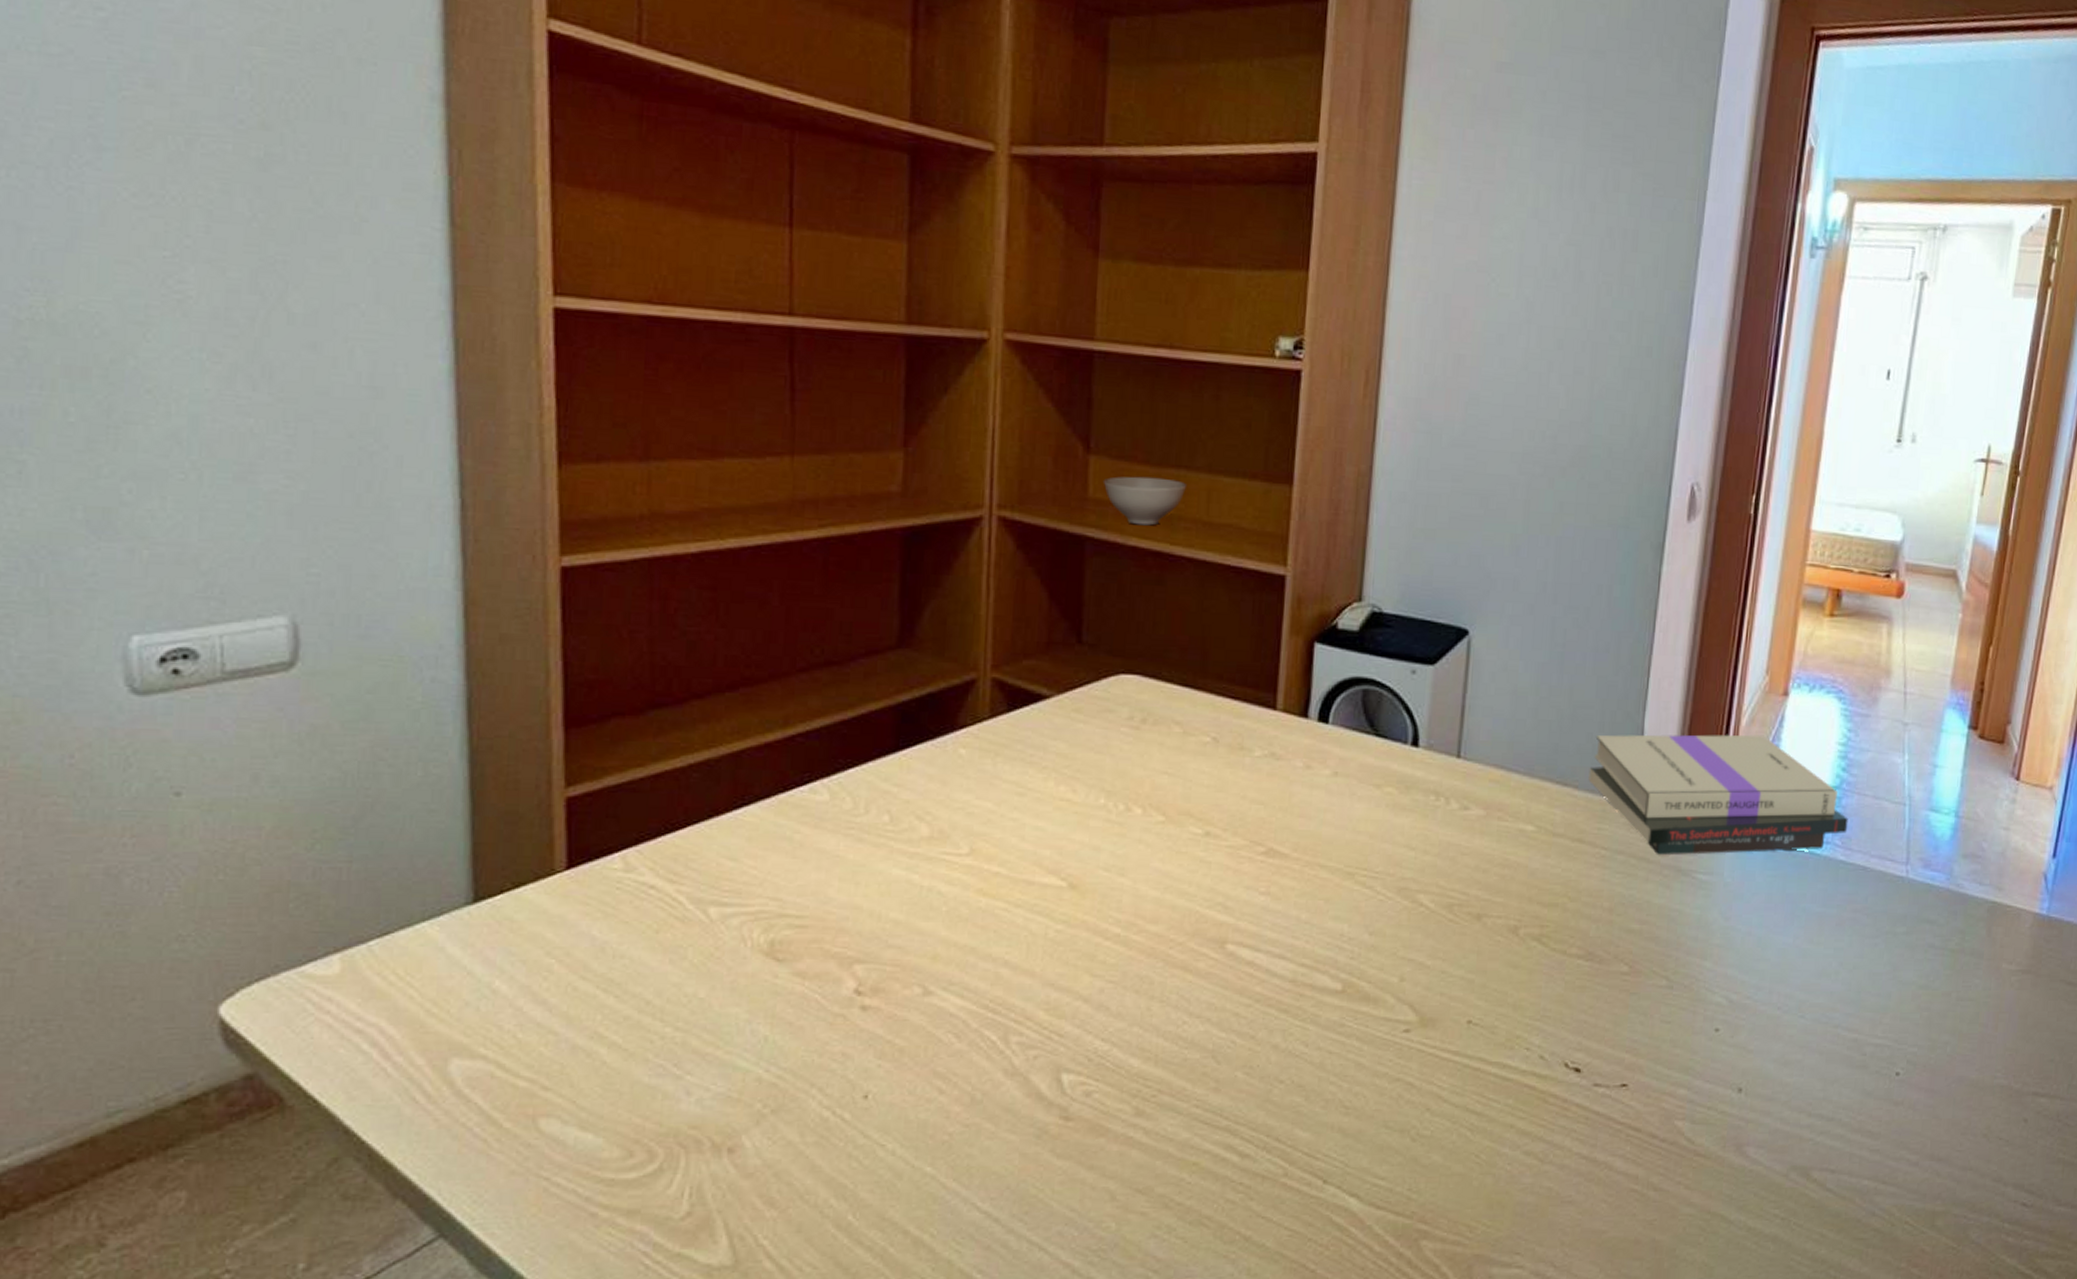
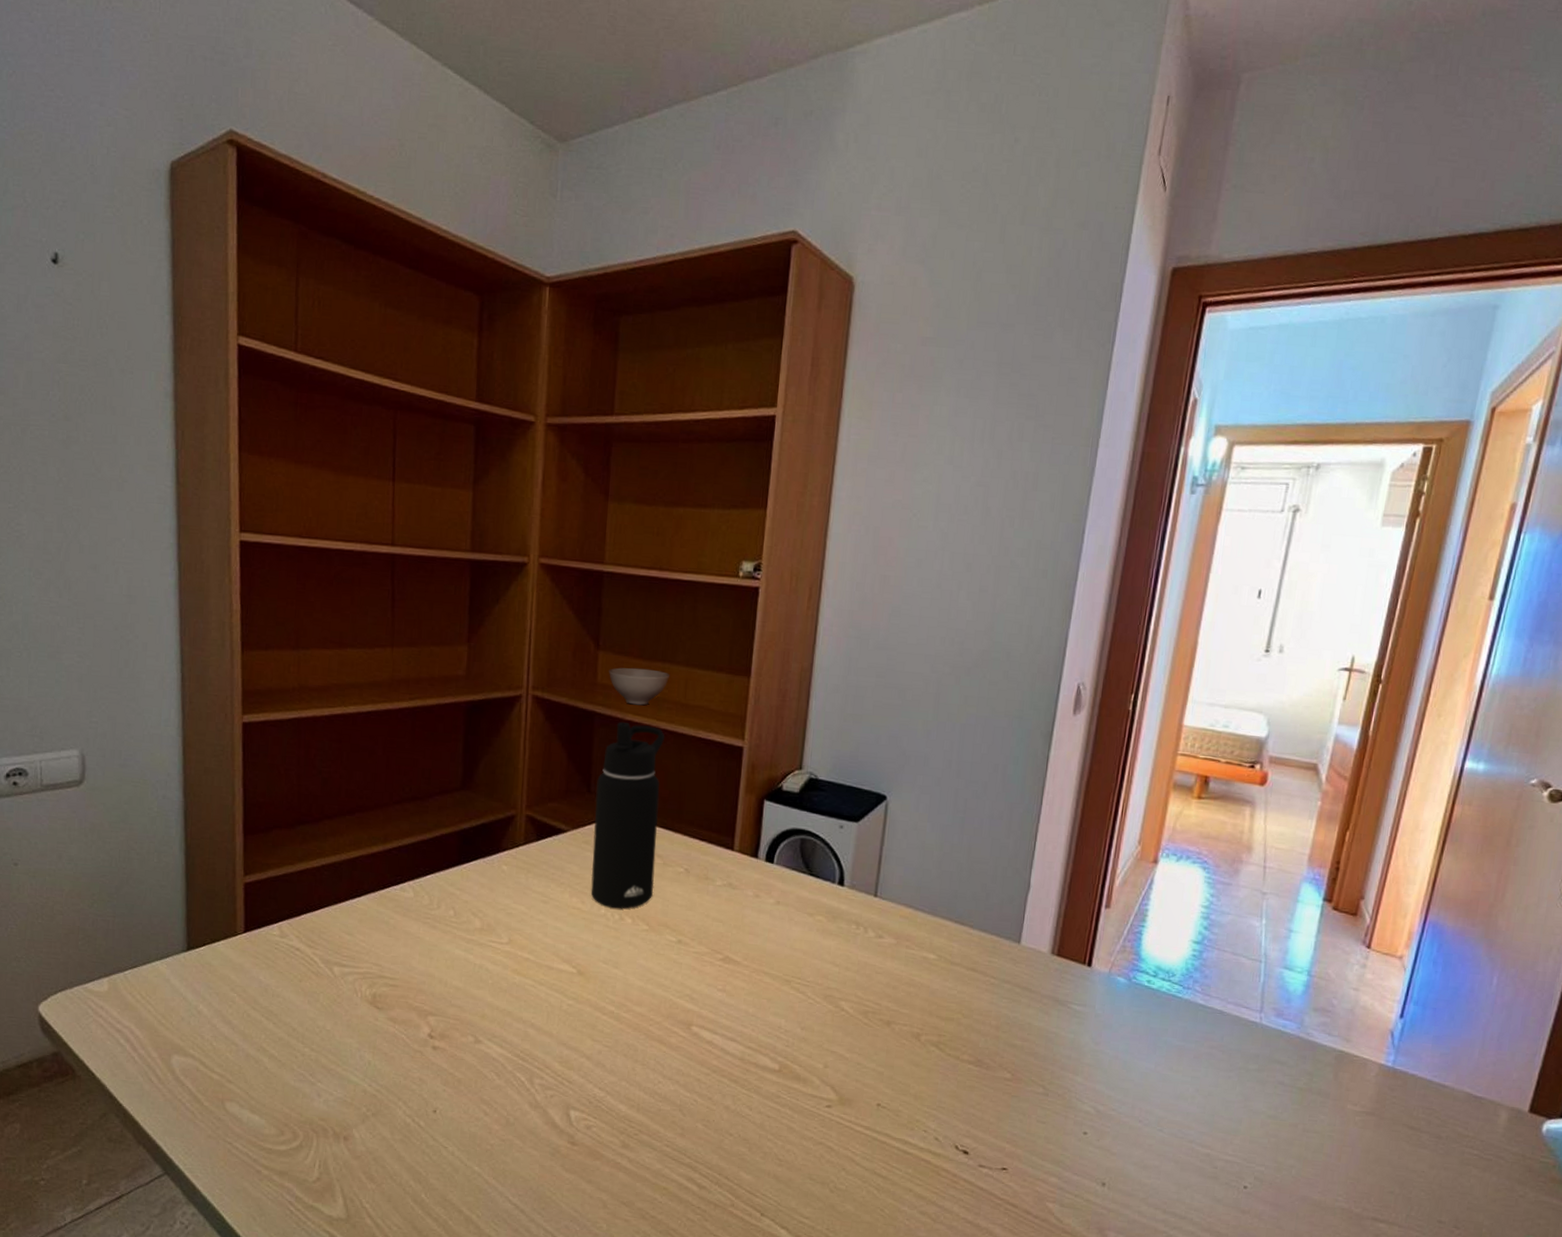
water bottle: none [1084,548,1182,795] -> present [591,722,665,909]
books: present [1588,734,1848,854] -> none [982,886,1208,993]

